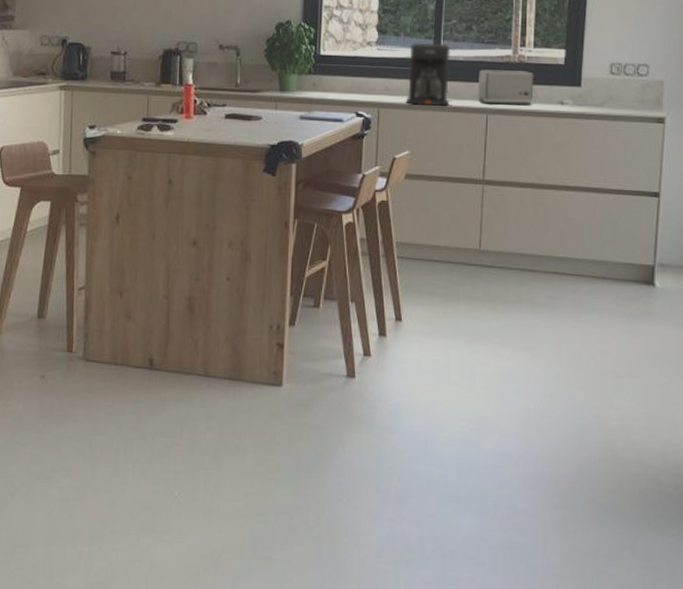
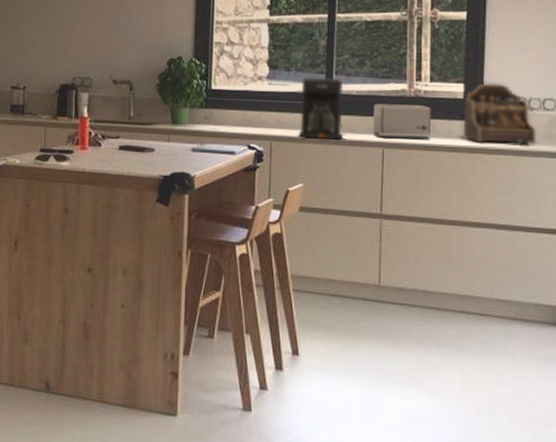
spice rack: none [563,49,630,110] -> present [463,83,537,145]

